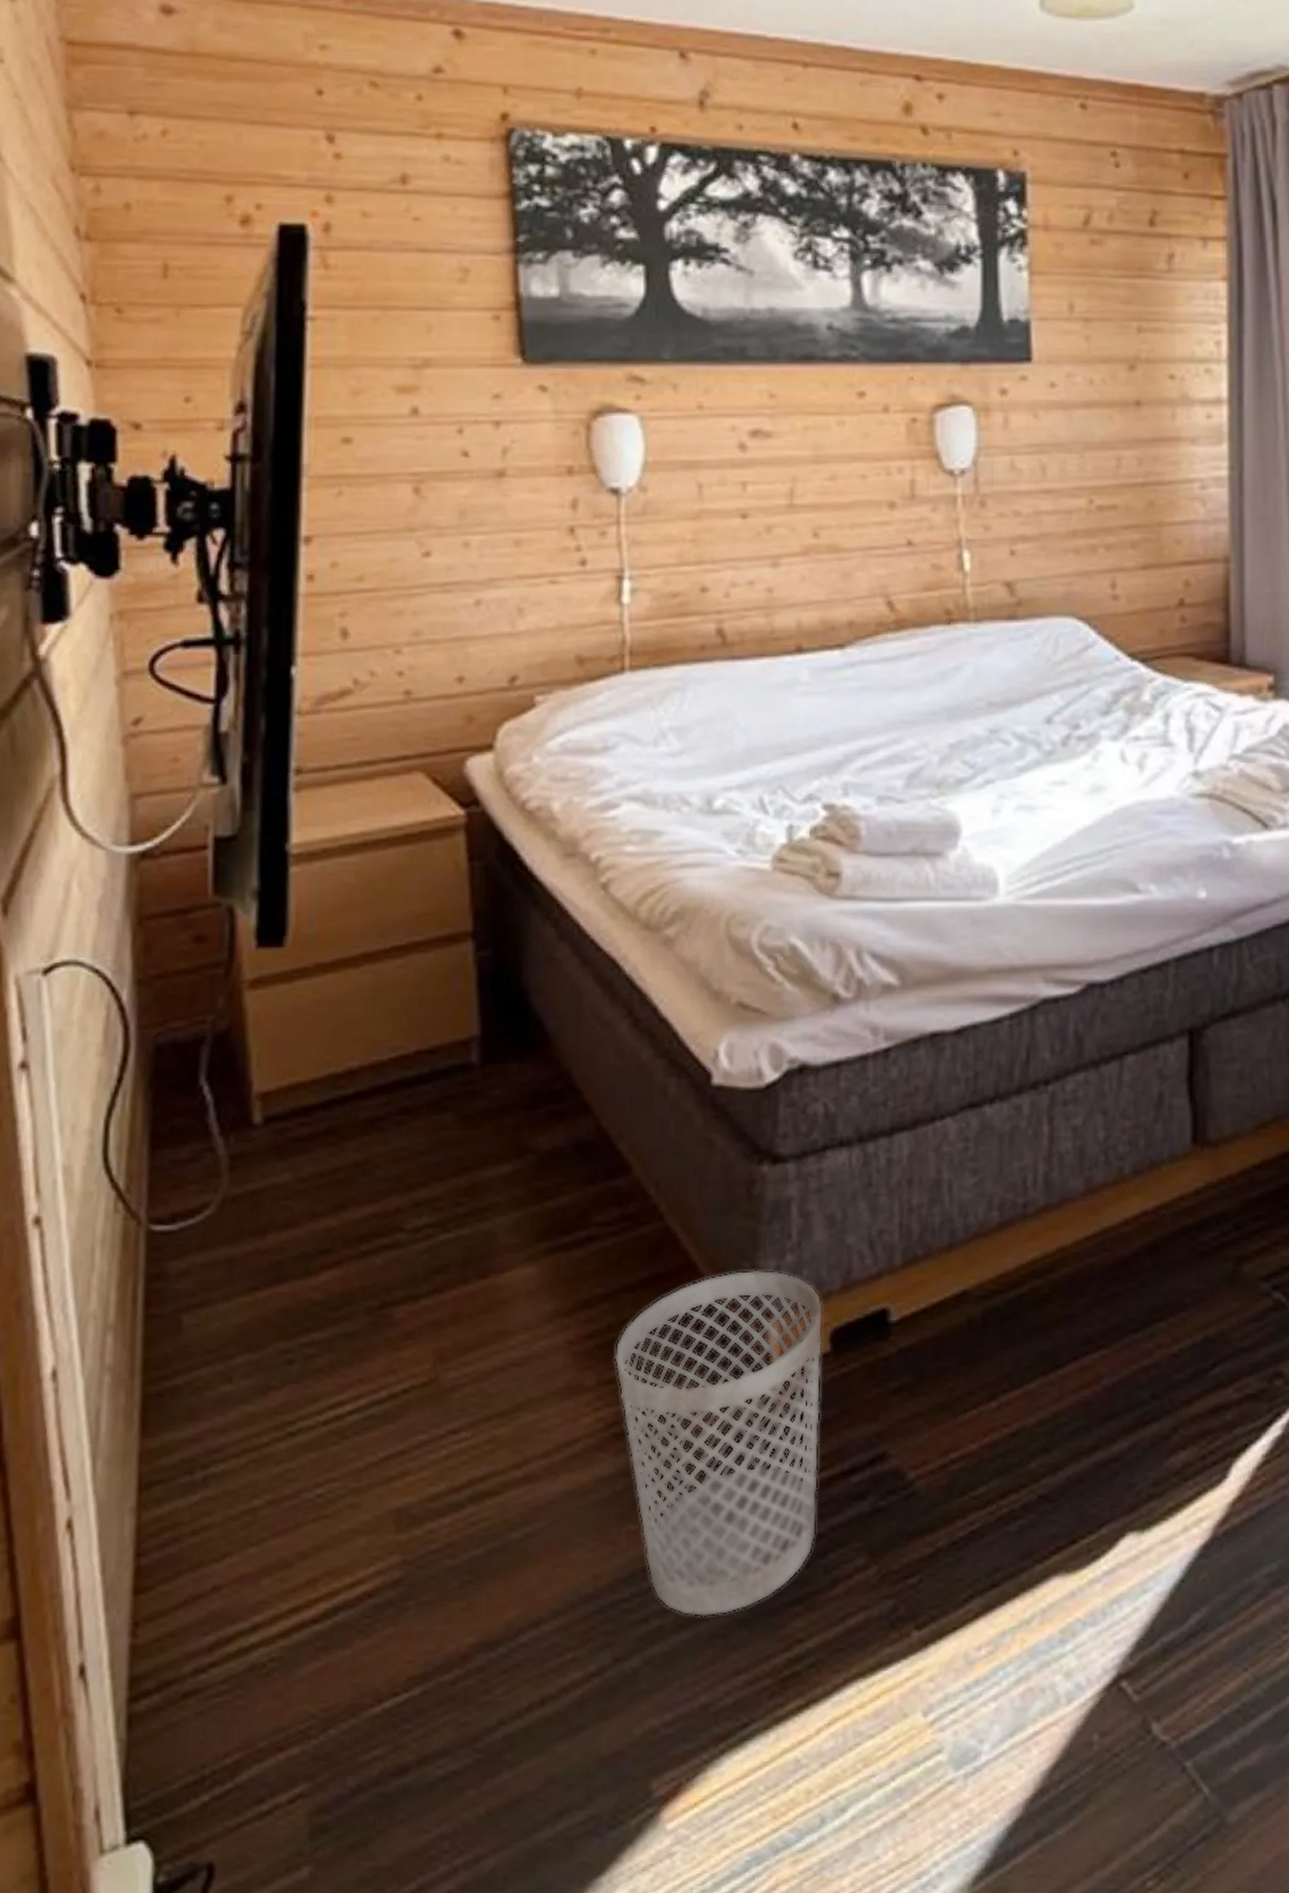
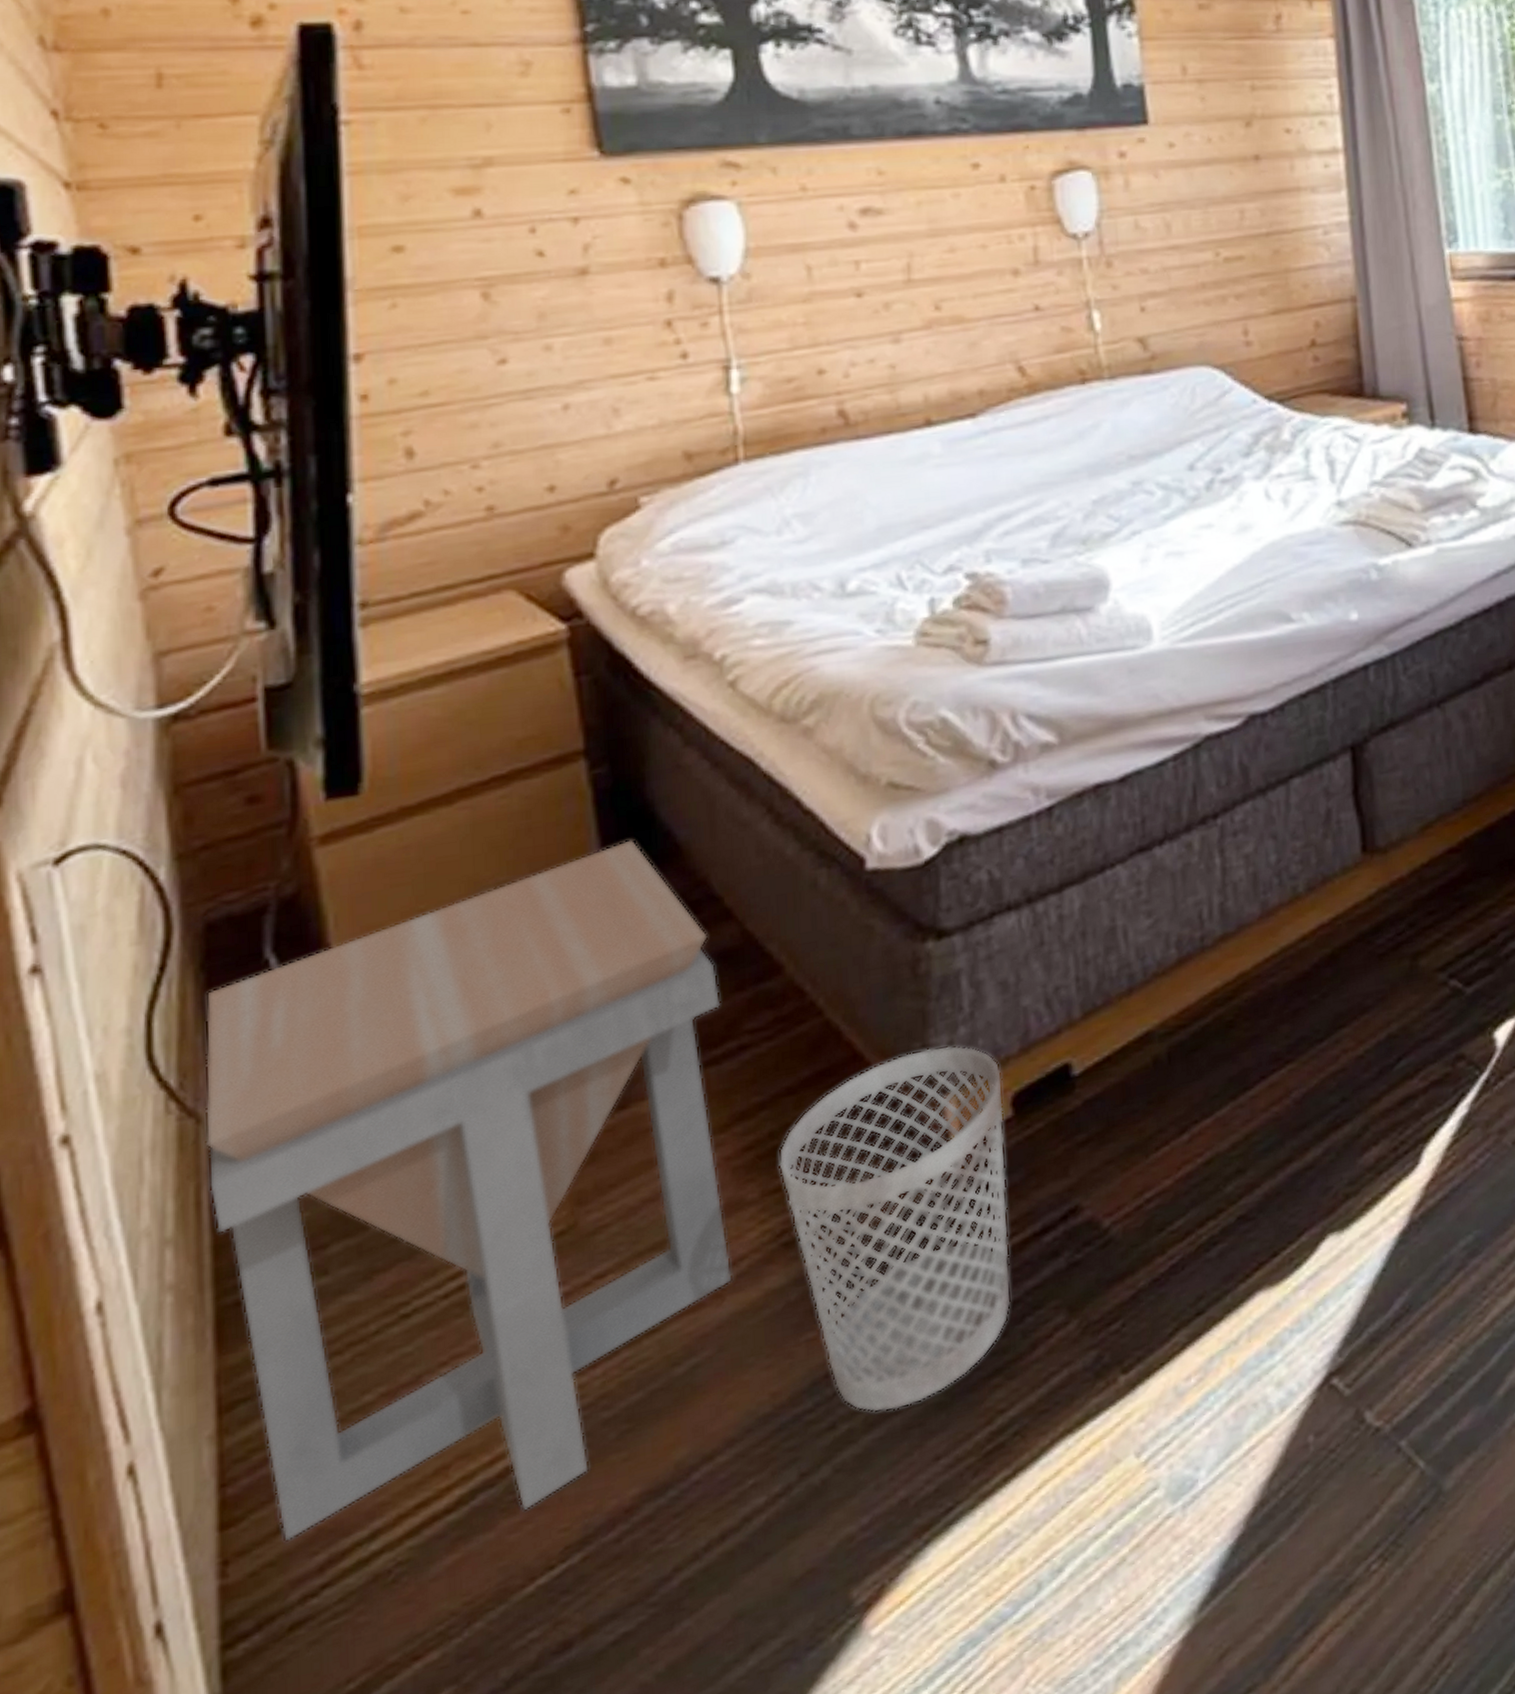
side table: none [143,1023,575,1637] -> present [204,839,732,1541]

